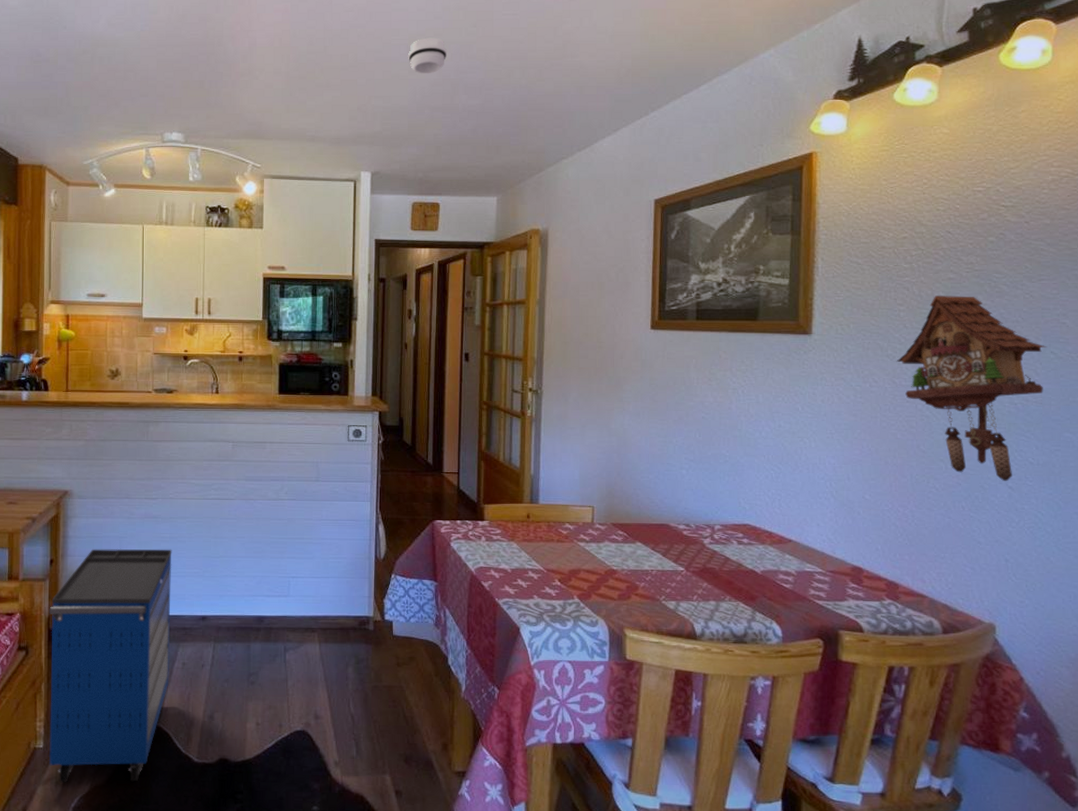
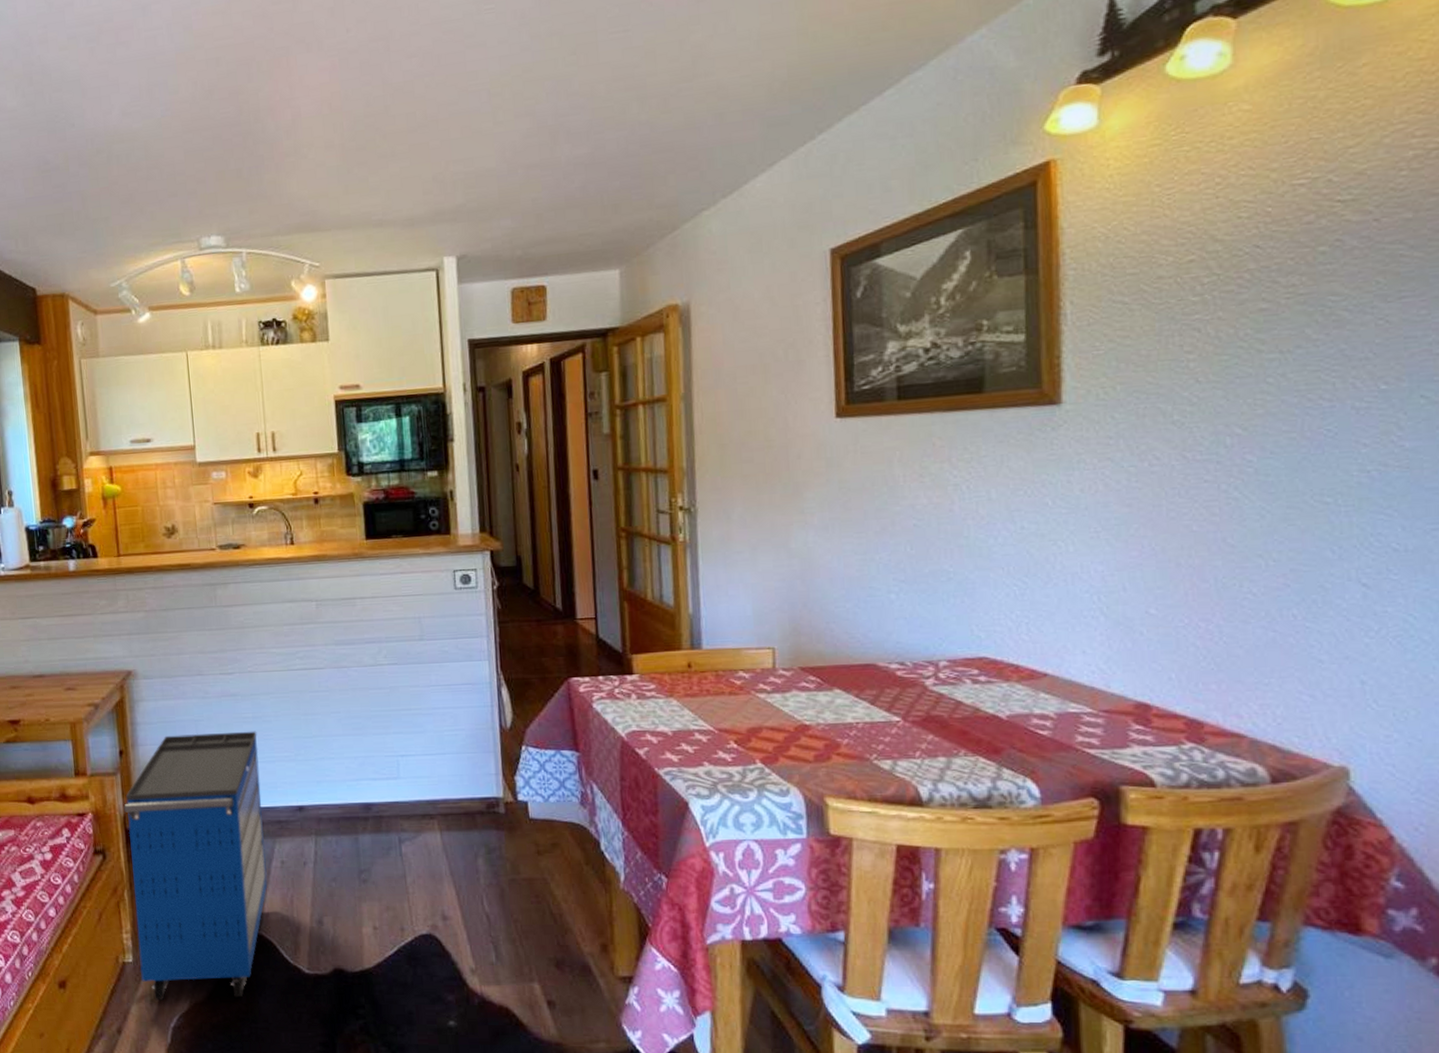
smoke detector: present [408,37,448,74] -> none [491,75,542,125]
cuckoo clock: present [896,296,1047,481] -> none [1186,330,1415,577]

